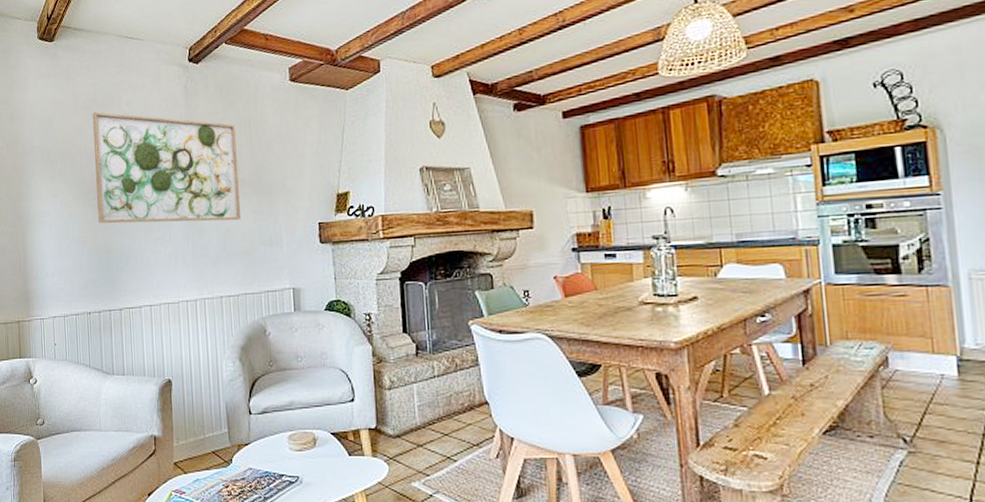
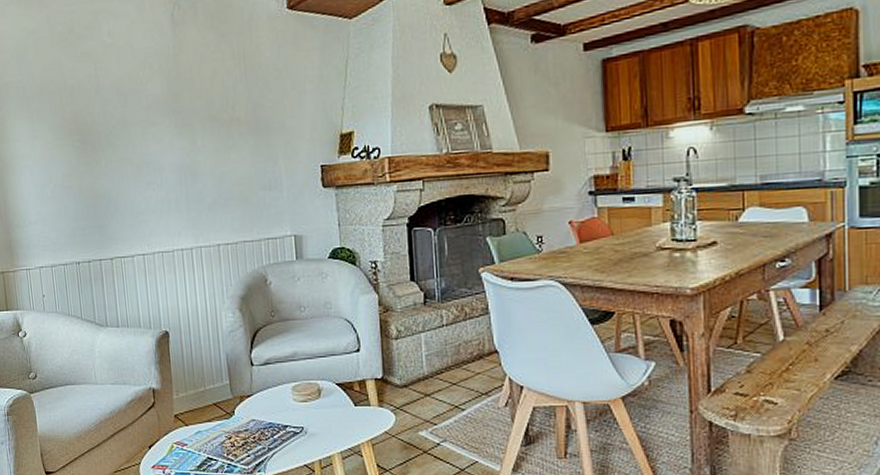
wall art: present [92,112,242,224] -> none [70,43,238,167]

